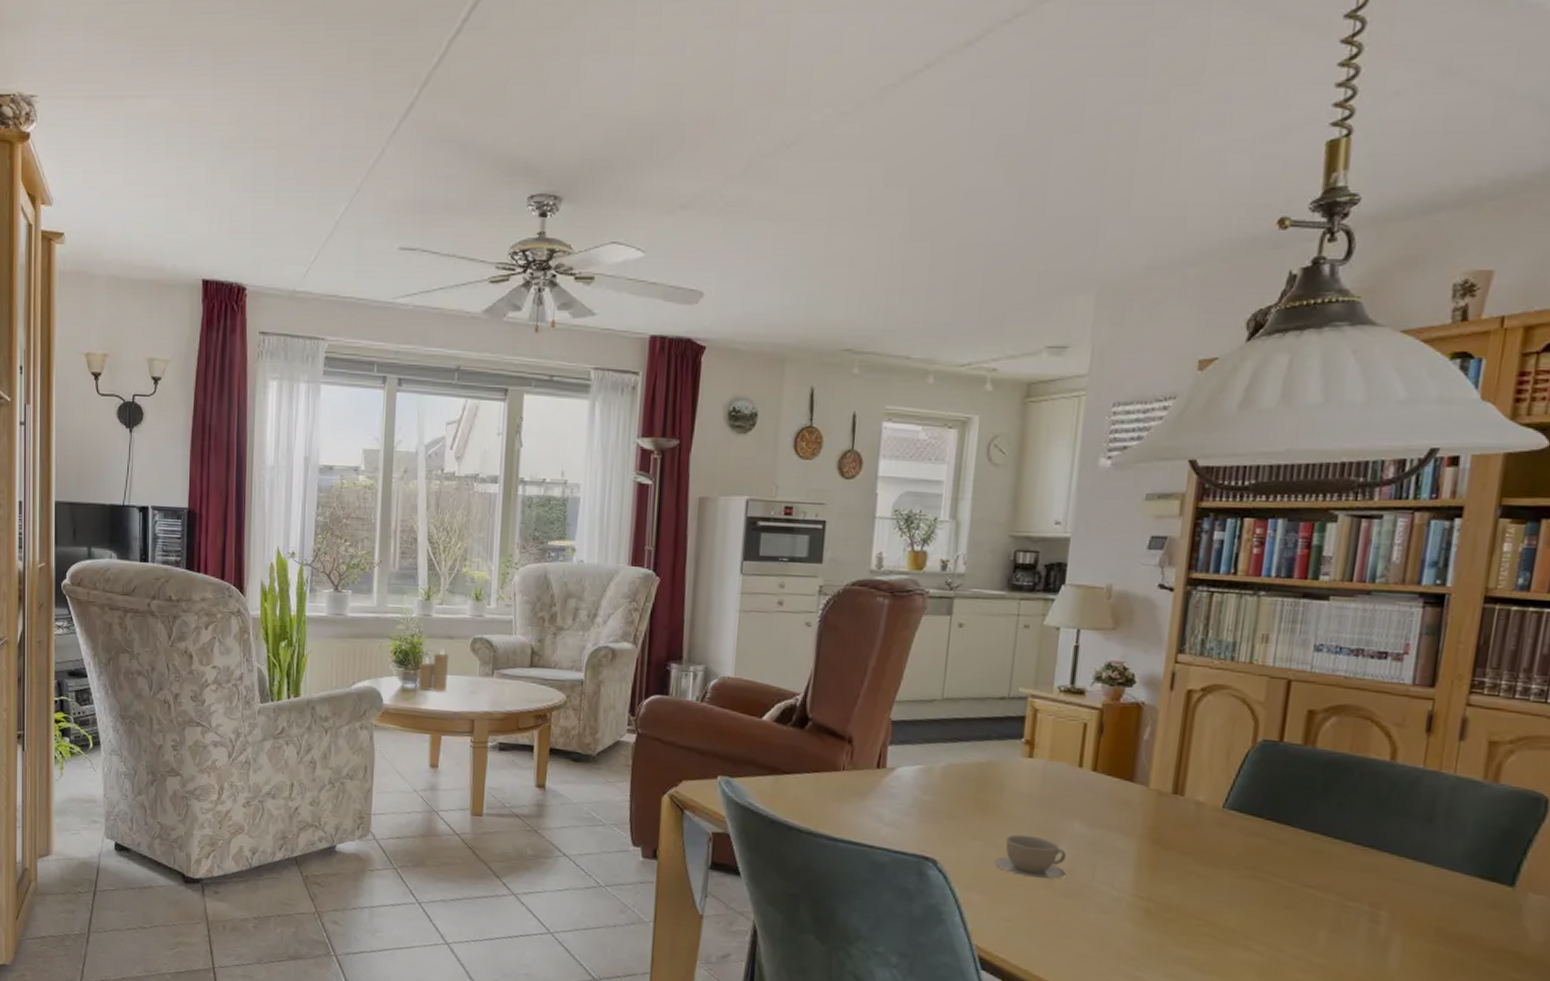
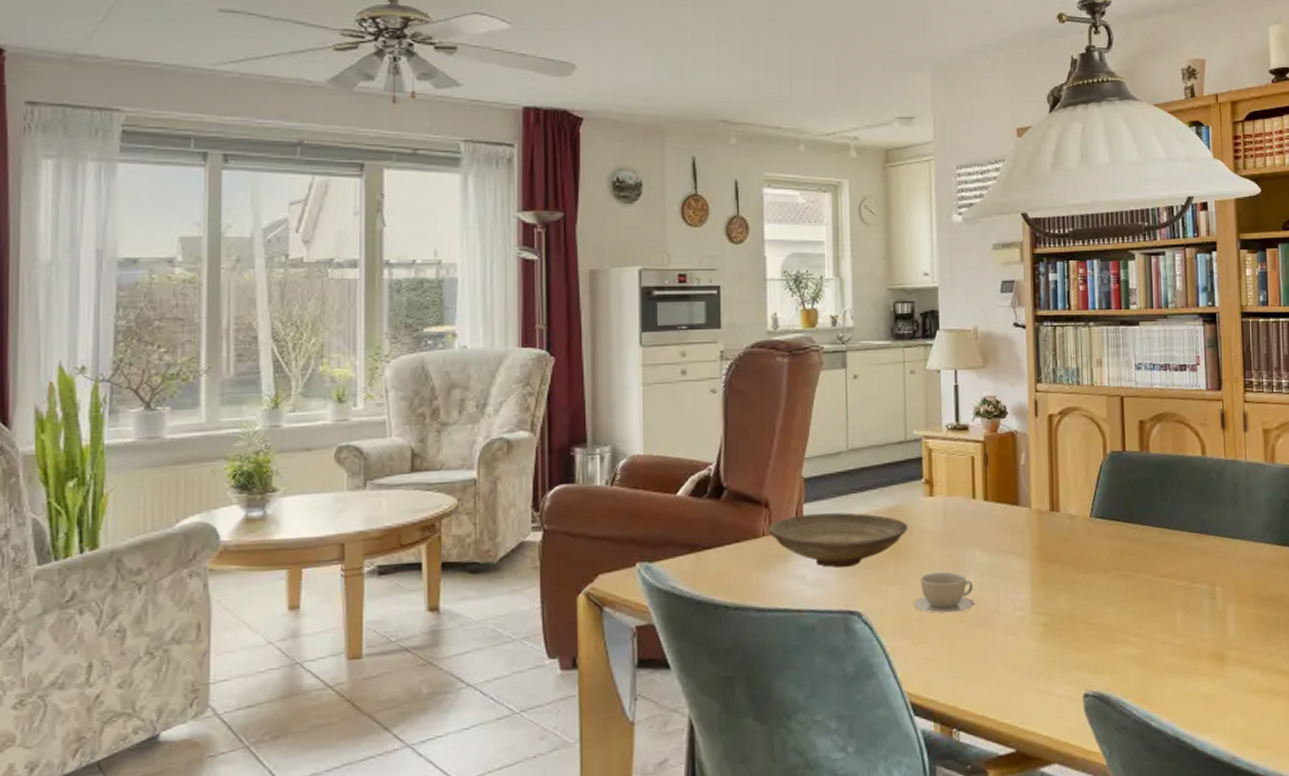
candle: present [417,649,450,692] -> none [267,464,308,517]
decorative bowl: none [849,755,1000,815] -> present [769,512,909,569]

